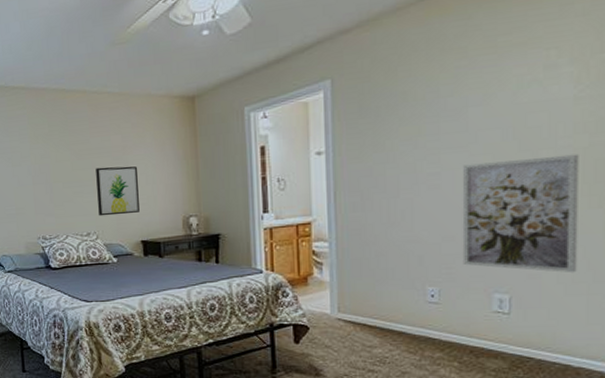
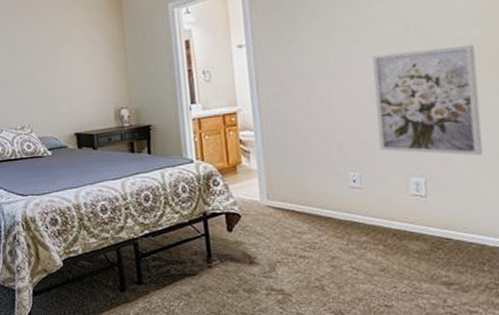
wall art: present [96,166,140,216] -> none [28,60,72,110]

